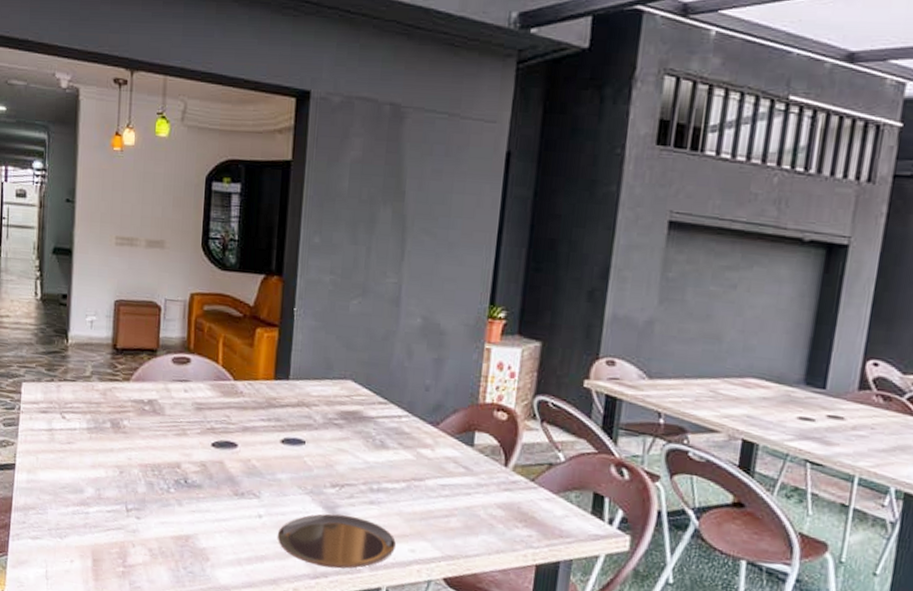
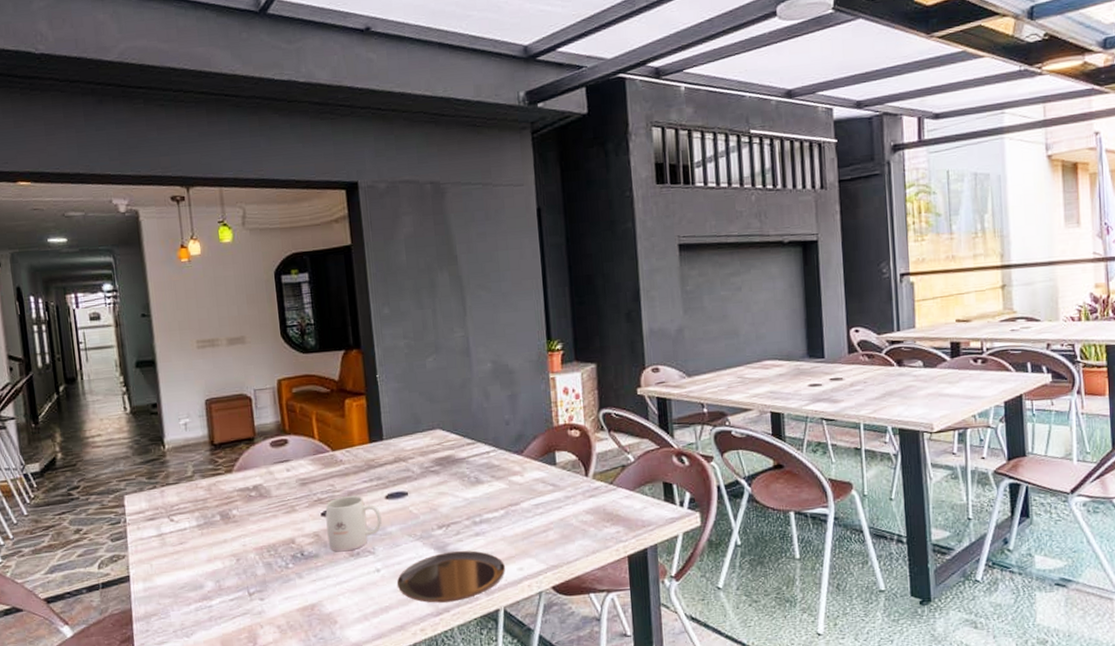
mug: none [214,430,273,490] -> present [325,496,382,552]

